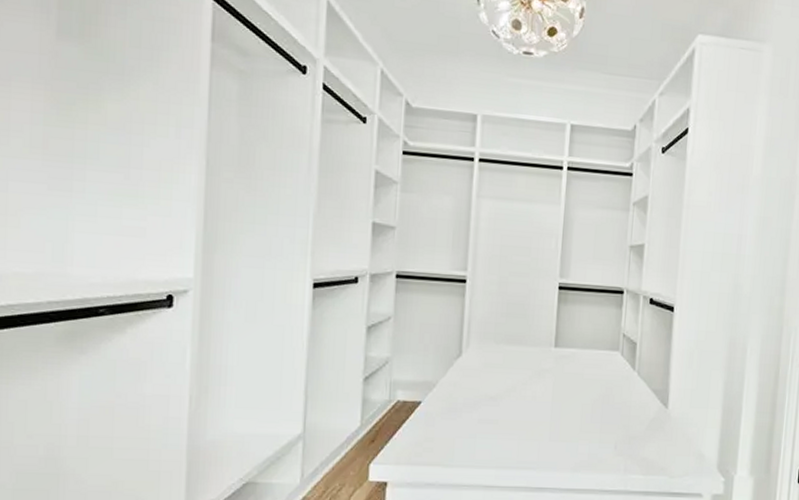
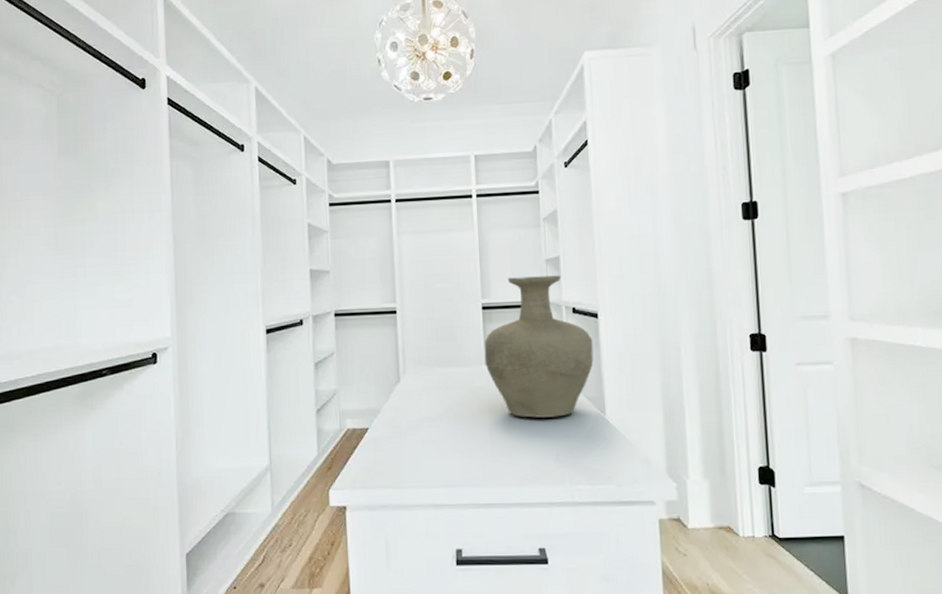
vase: none [554,259,666,406] -> present [484,275,594,418]

